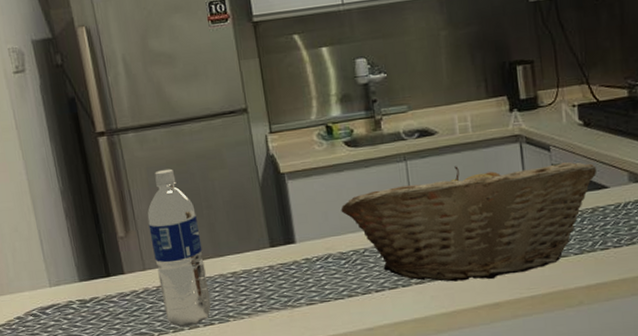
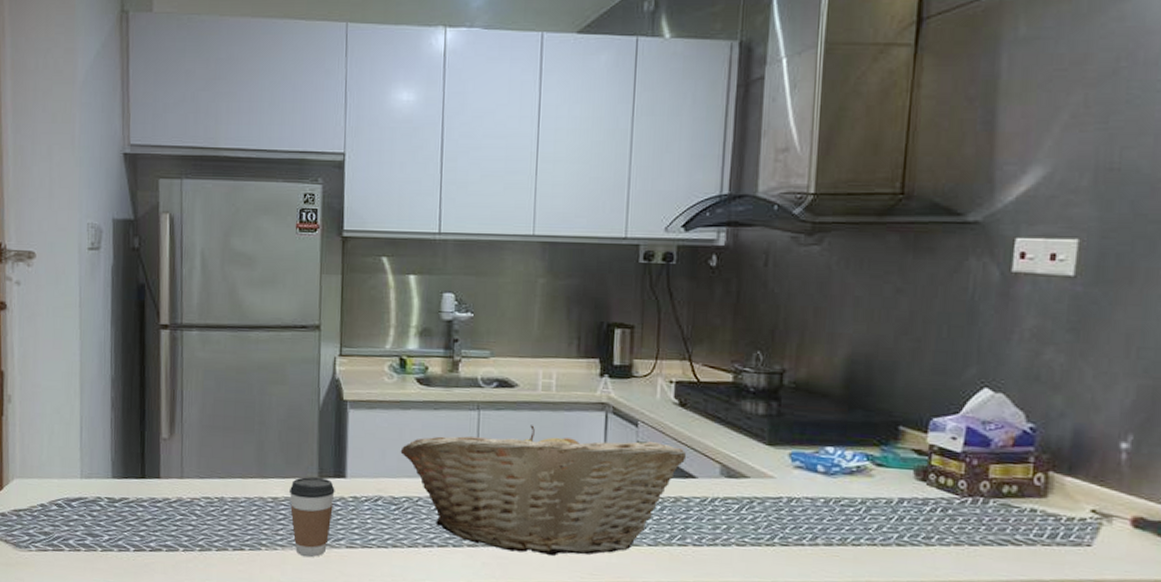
water bottle: present [147,168,211,327] -> none [194,374,247,548]
coffee cup: none [246,246,290,321] -> present [290,476,335,558]

